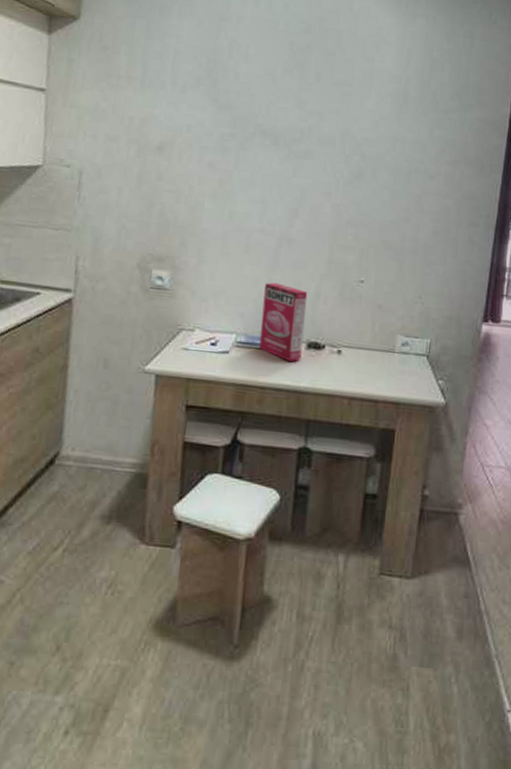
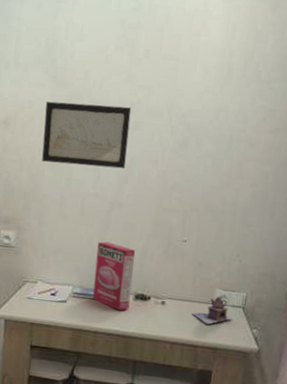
wall art: none [201,125,302,202] -> present [42,101,132,169]
teapot: none [371,343,416,376] -> present [191,296,232,325]

